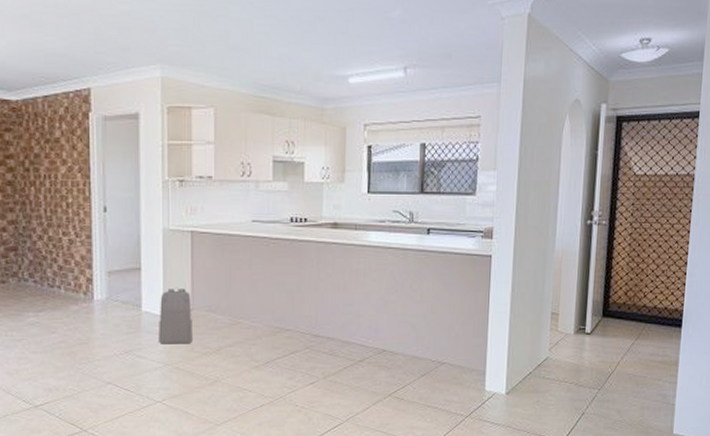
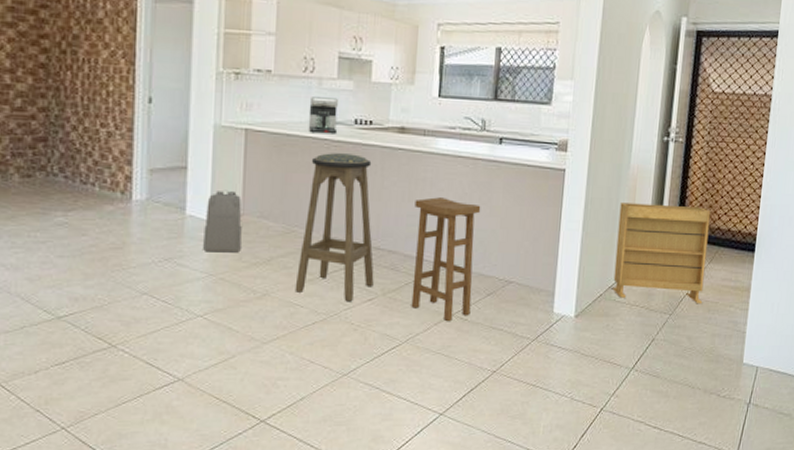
stool: none [243,250,315,386] -> present [295,153,374,302]
coffee maker: none [248,199,275,232] -> present [308,97,338,135]
bar stool: none [350,287,412,402] -> present [411,197,481,322]
shoe rack: none [542,285,636,379] -> present [613,203,711,304]

